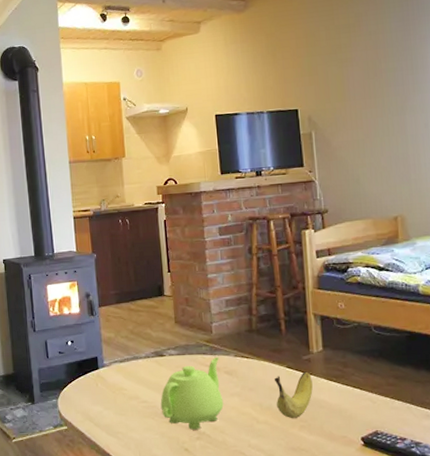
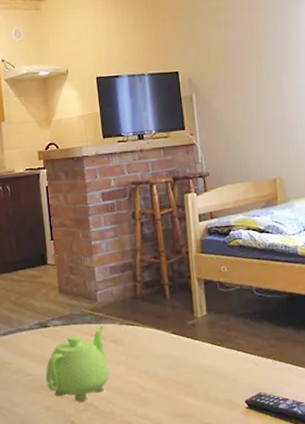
fruit: present [274,371,313,419] -> none [159,336,198,386]

